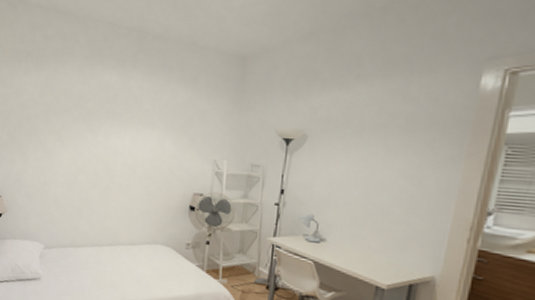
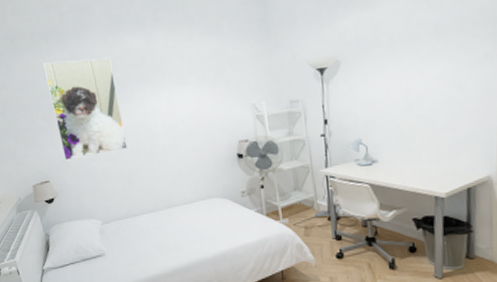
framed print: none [18,80,85,180] -> present [43,57,128,160]

